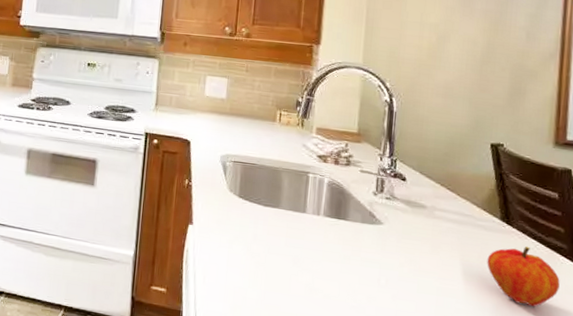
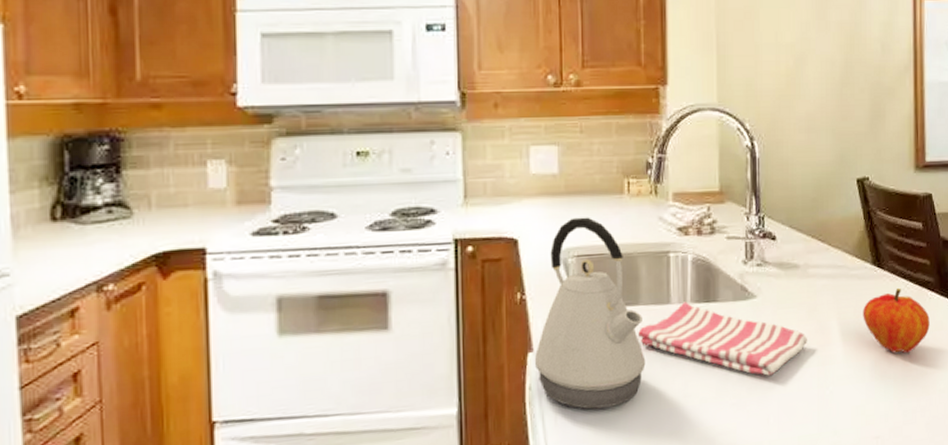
kettle: none [193,132,281,282] -> present [535,217,646,409]
dish towel: none [276,214,430,292] -> present [638,301,808,376]

